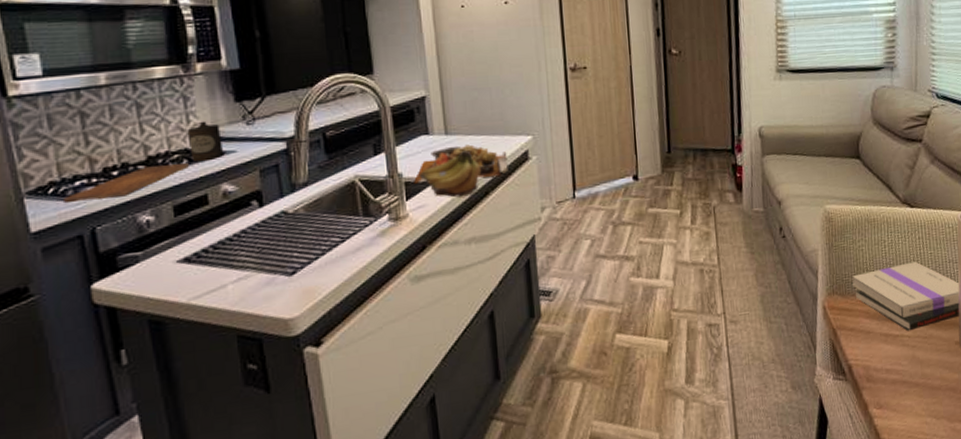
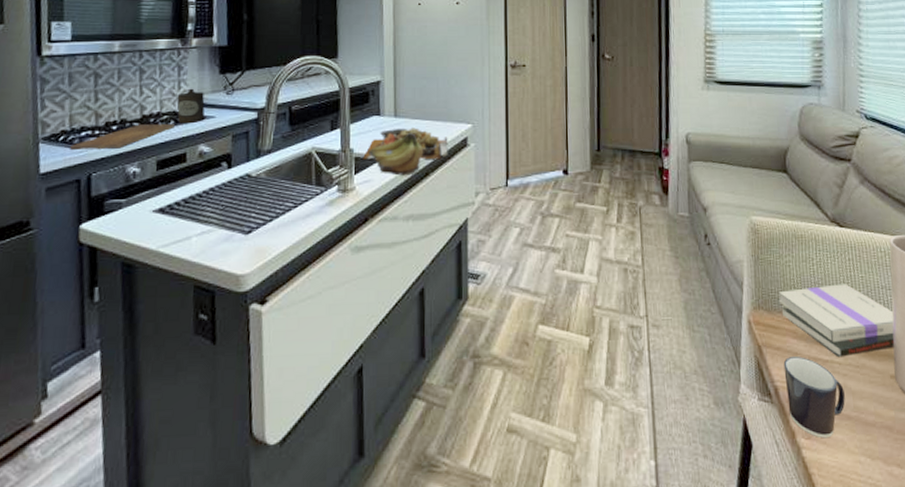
mug: none [856,334,914,407] -> present [783,356,845,439]

